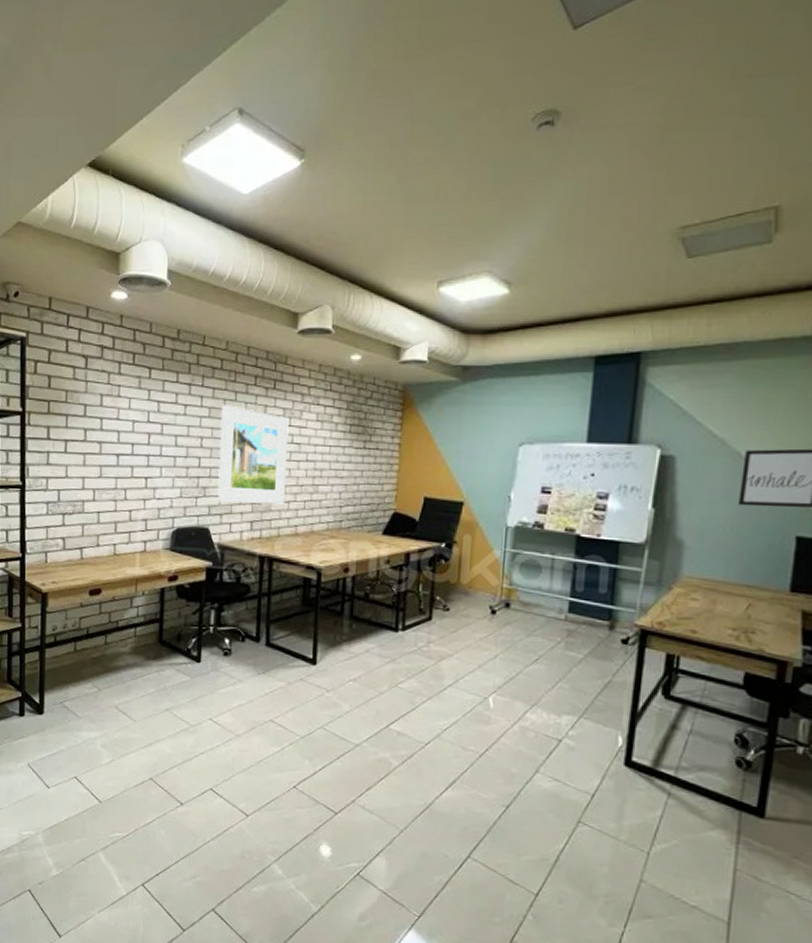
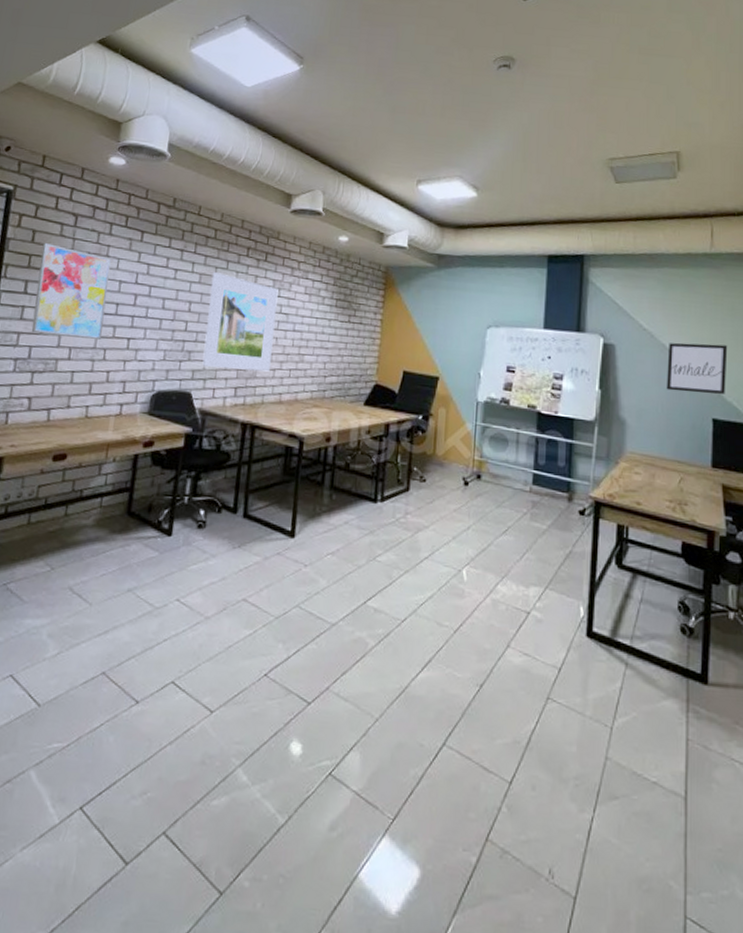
wall art: none [57,388,123,481] -> present [31,243,111,341]

